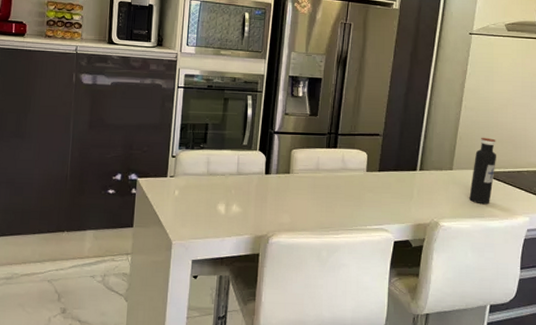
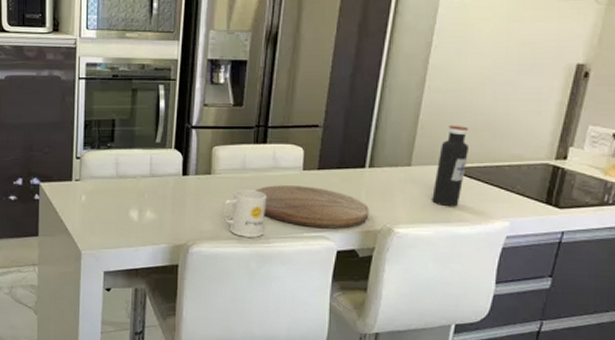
mug: none [299,186,336,229] -> present [222,189,267,238]
cutting board: none [327,184,420,223] -> present [256,185,369,229]

